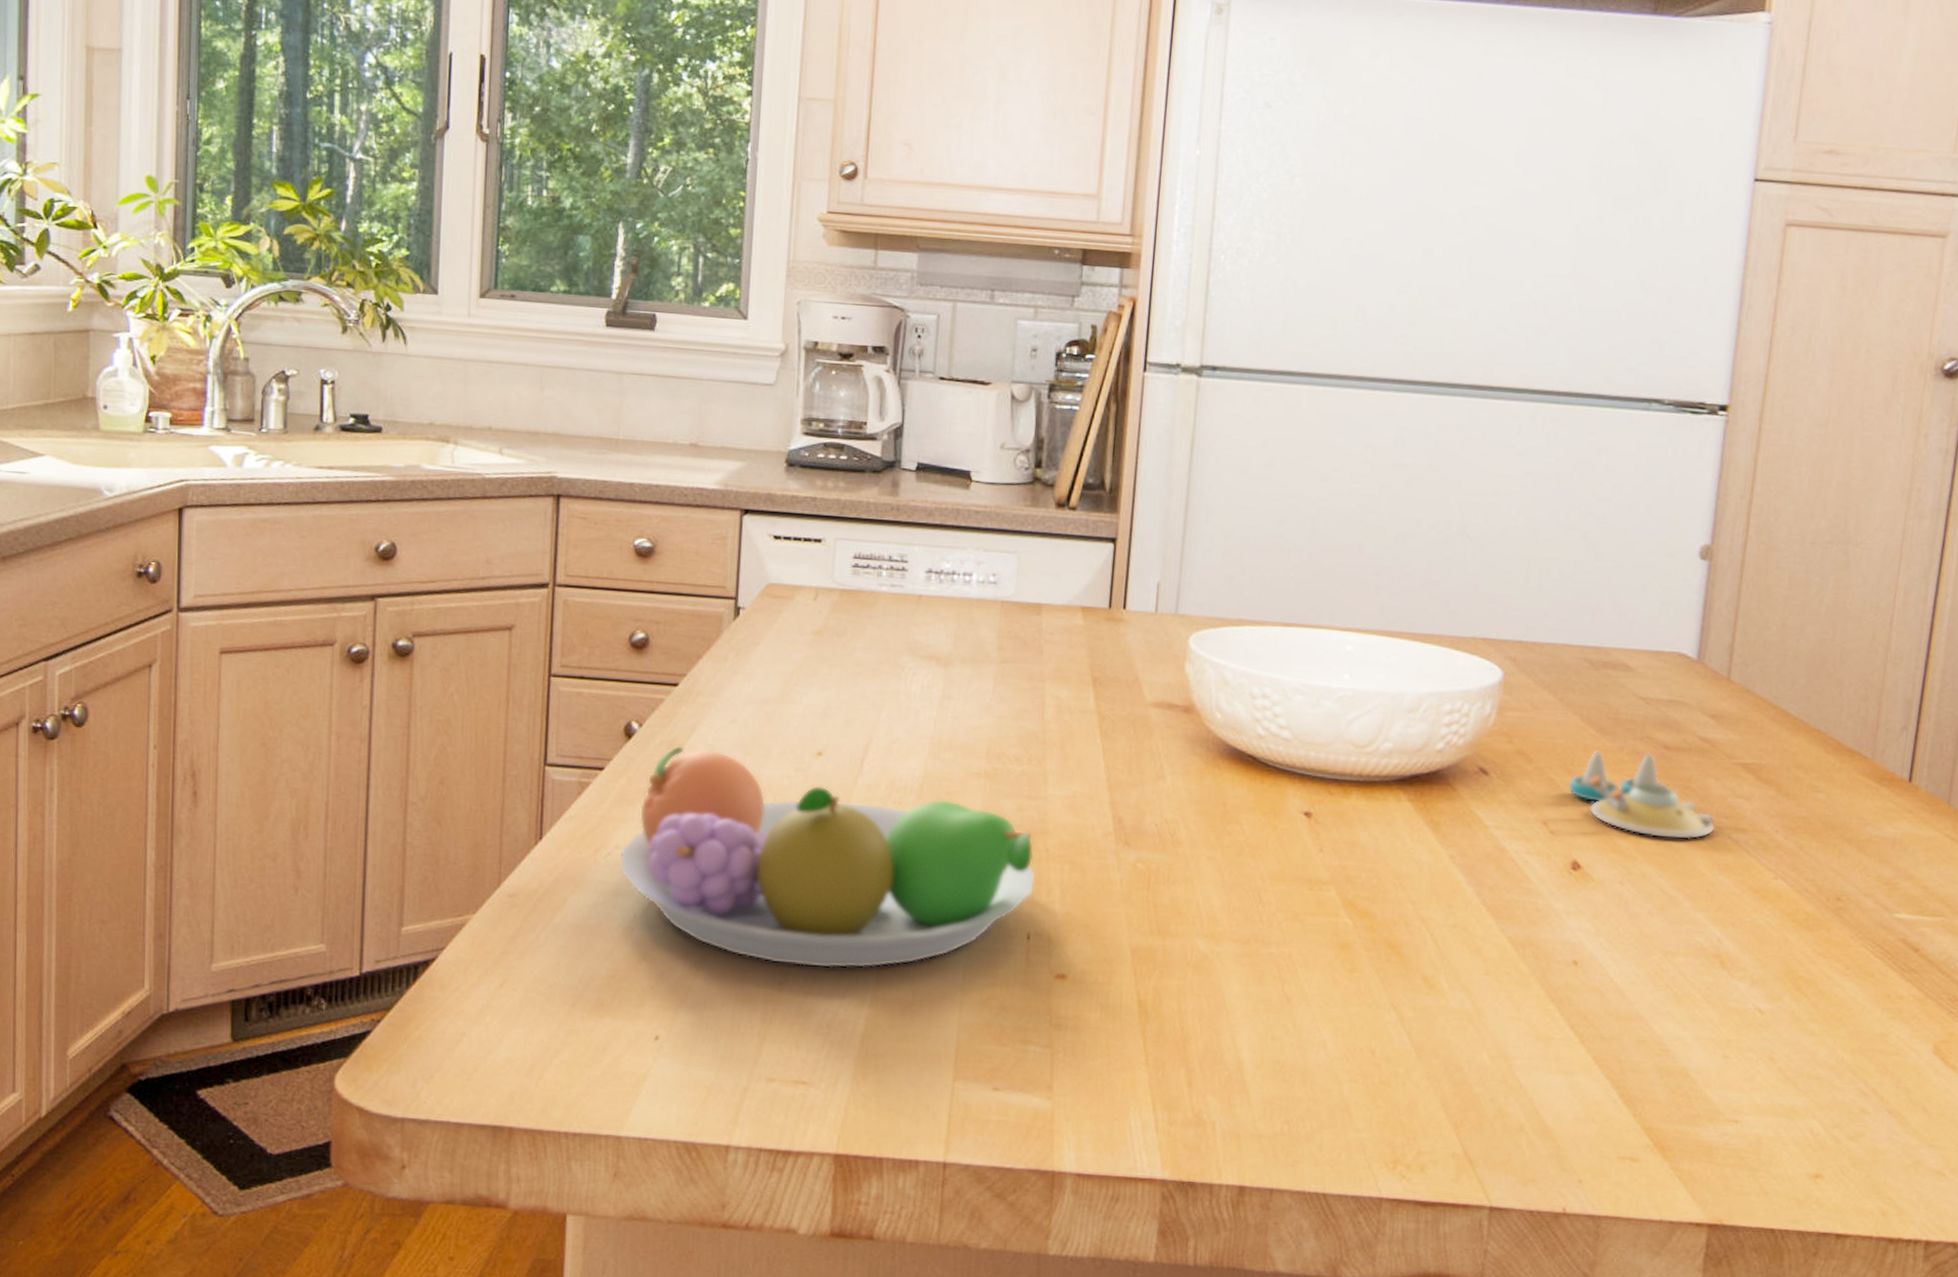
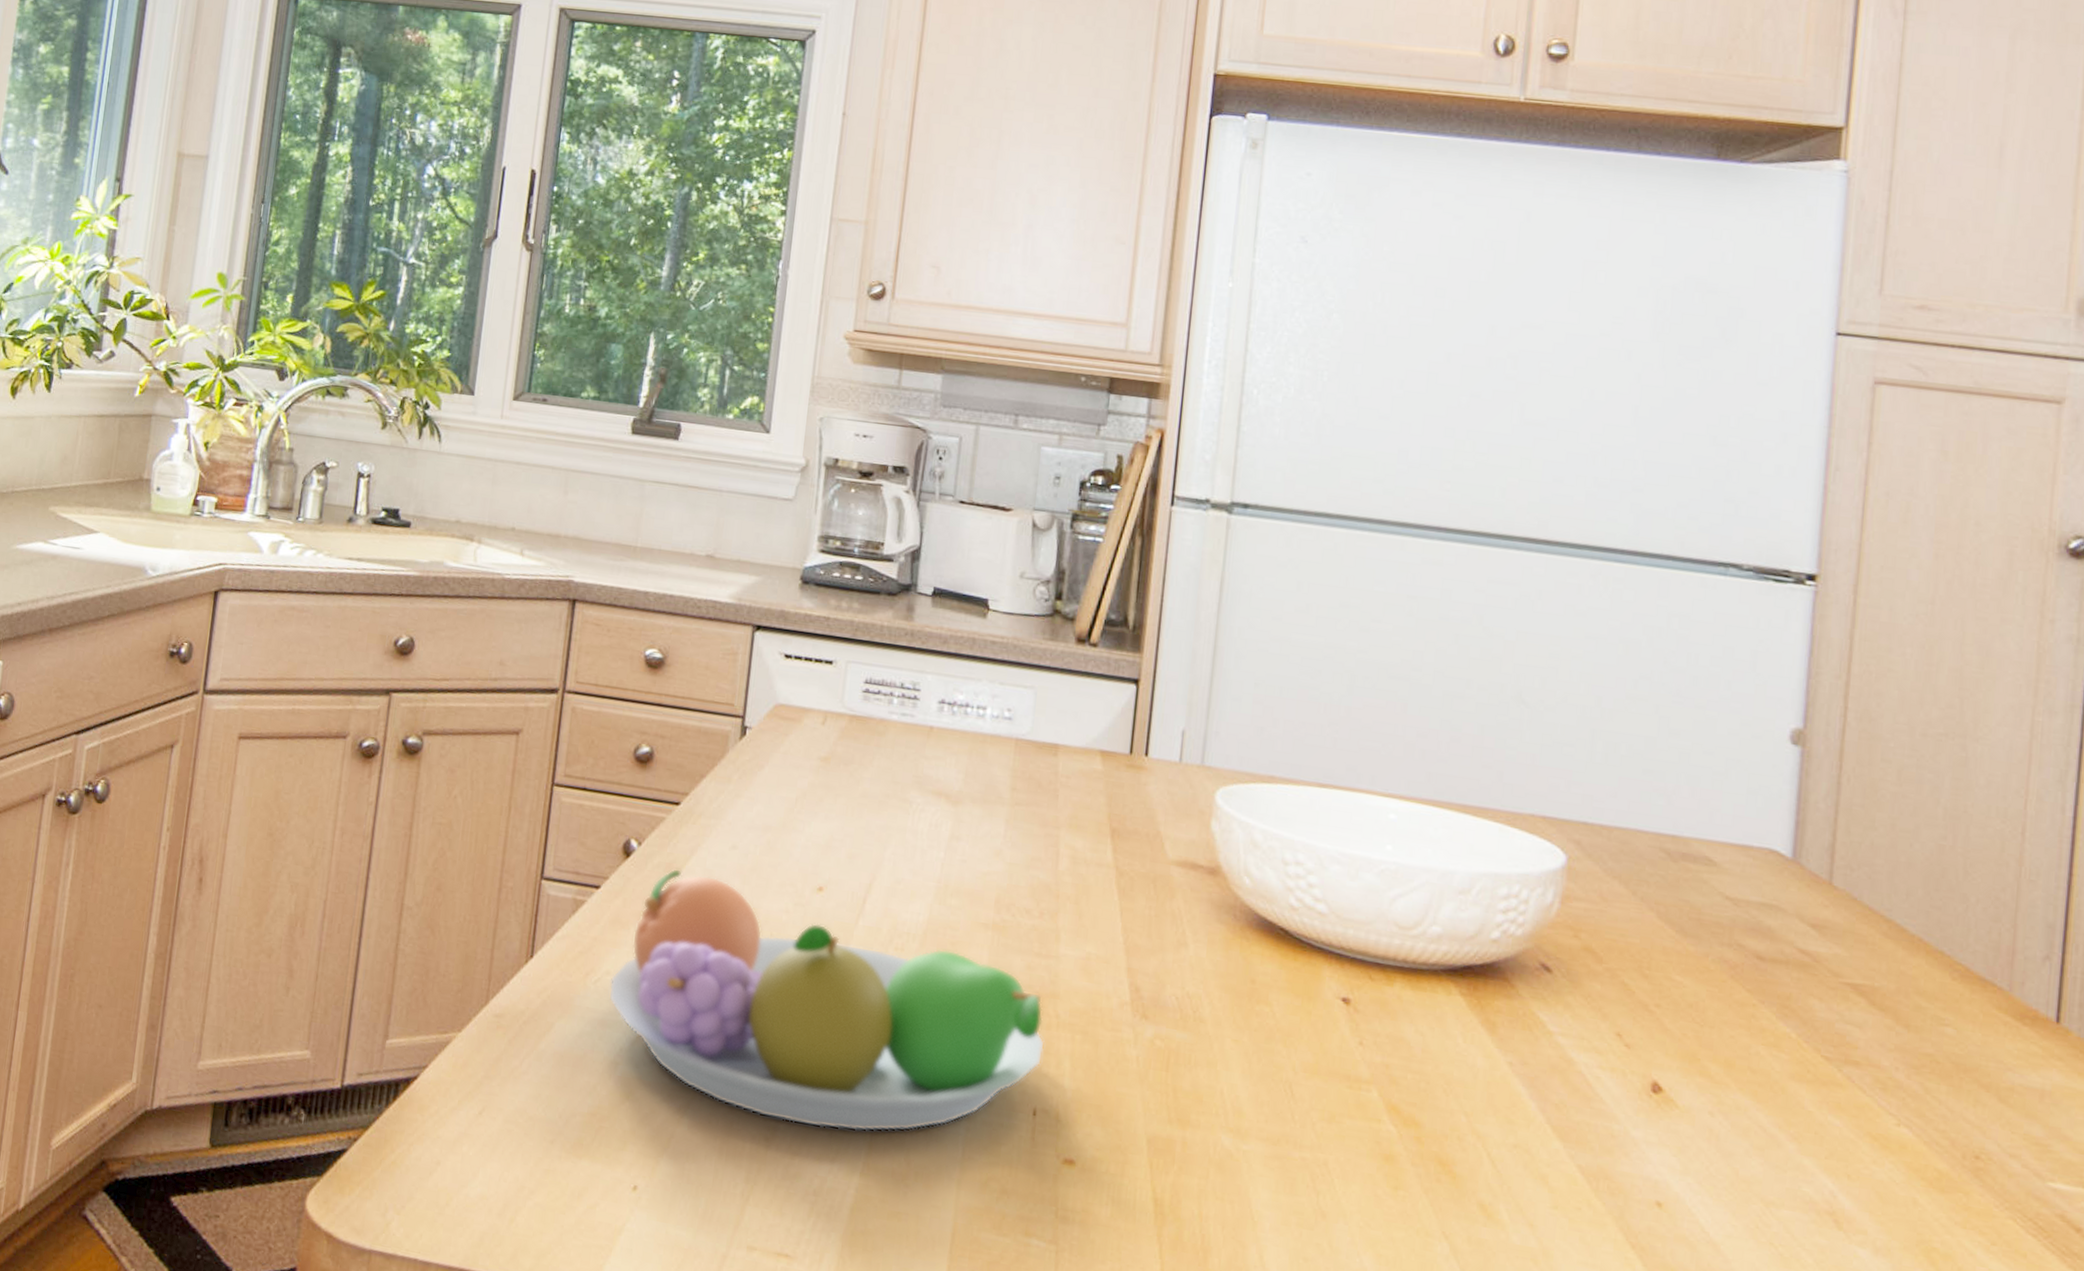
salt and pepper shaker set: present [1567,750,1716,840] -> none [1644,954,1822,1070]

